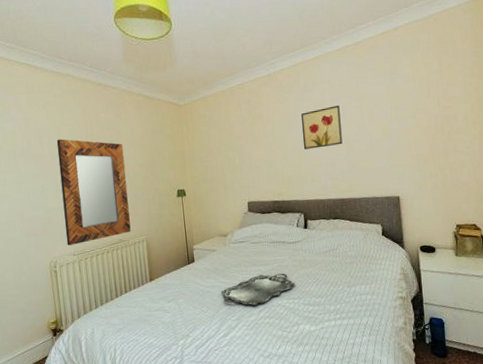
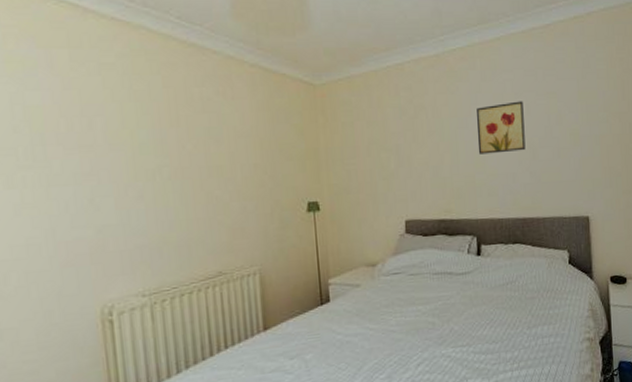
home mirror: present [56,139,131,246] -> none [118,121,236,282]
serving tray: present [221,273,295,306] -> none [366,313,464,358]

